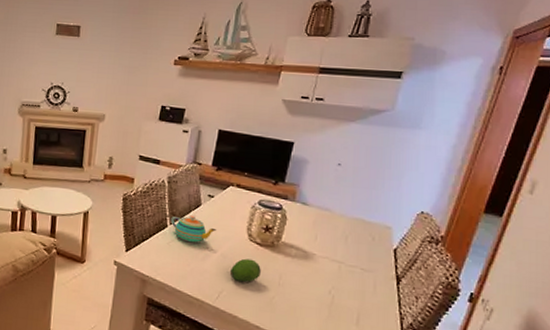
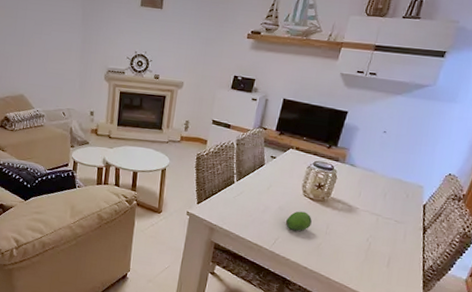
teapot: present [170,216,217,243] -> none [237,174,277,198]

